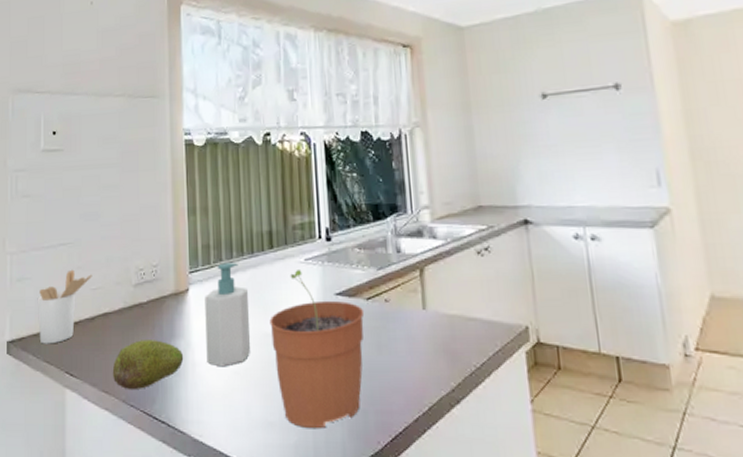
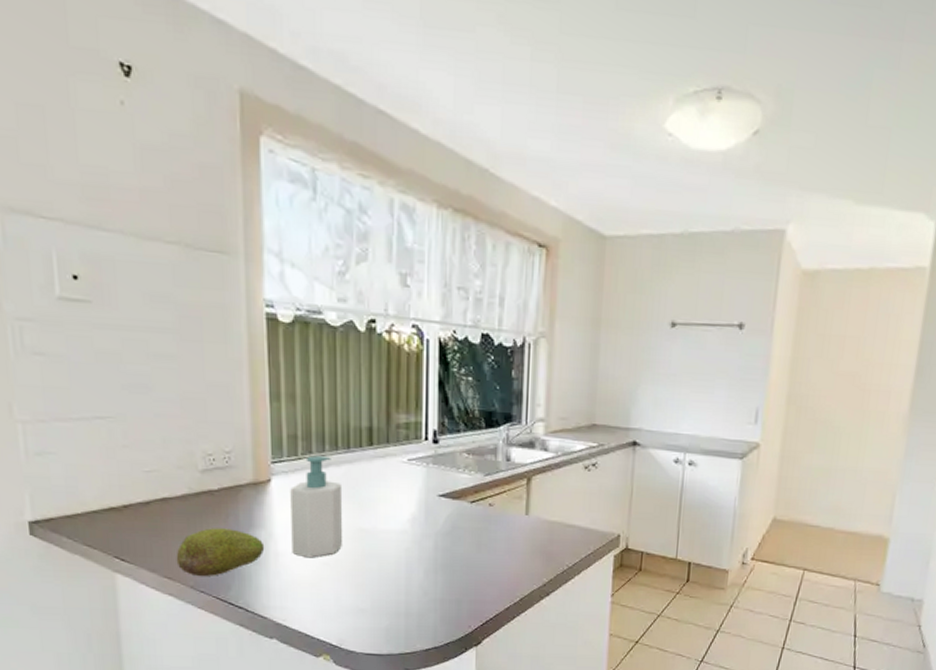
utensil holder: present [37,269,93,344] -> none [67,447,145,527]
plant pot: present [269,270,364,429] -> none [365,469,467,615]

